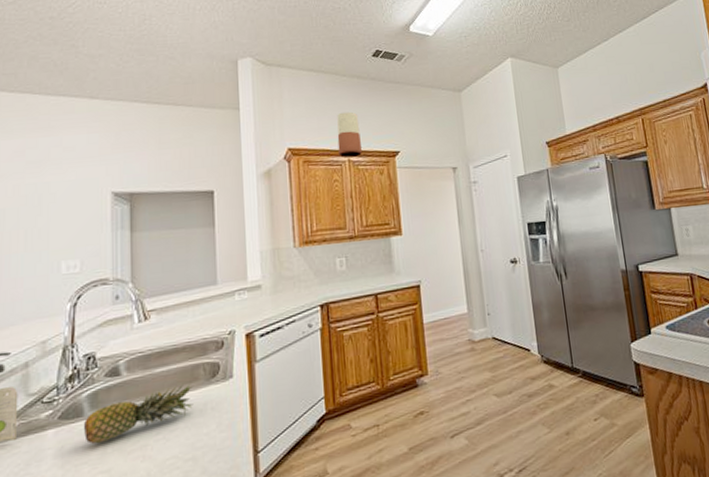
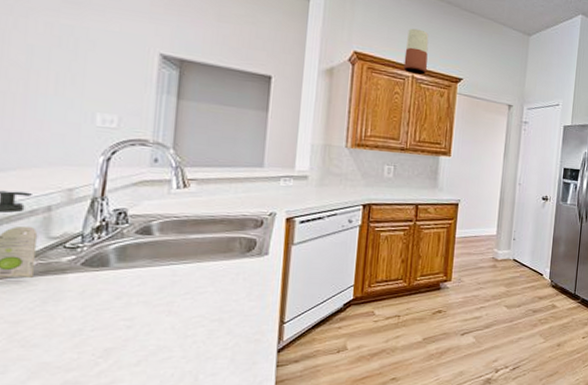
fruit: present [84,383,193,444] -> none [108,252,227,294]

